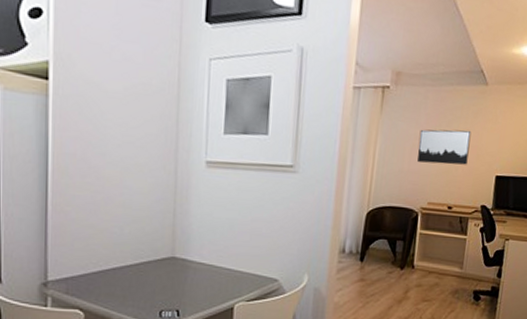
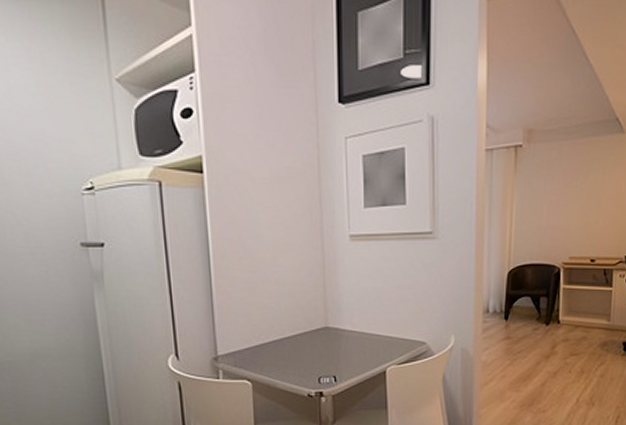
wall art: present [417,129,472,165] -> none [555,180,610,218]

